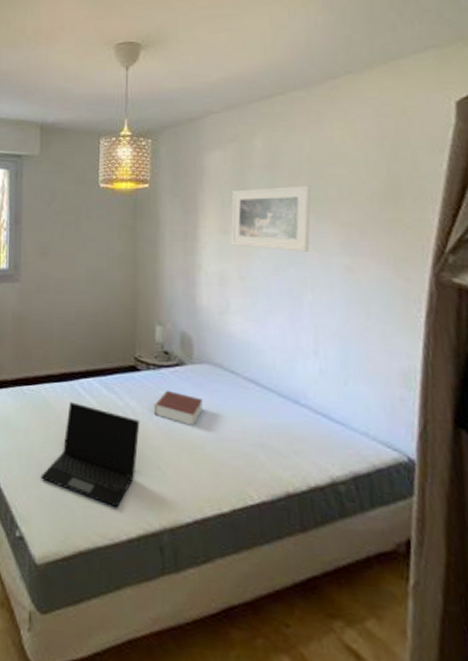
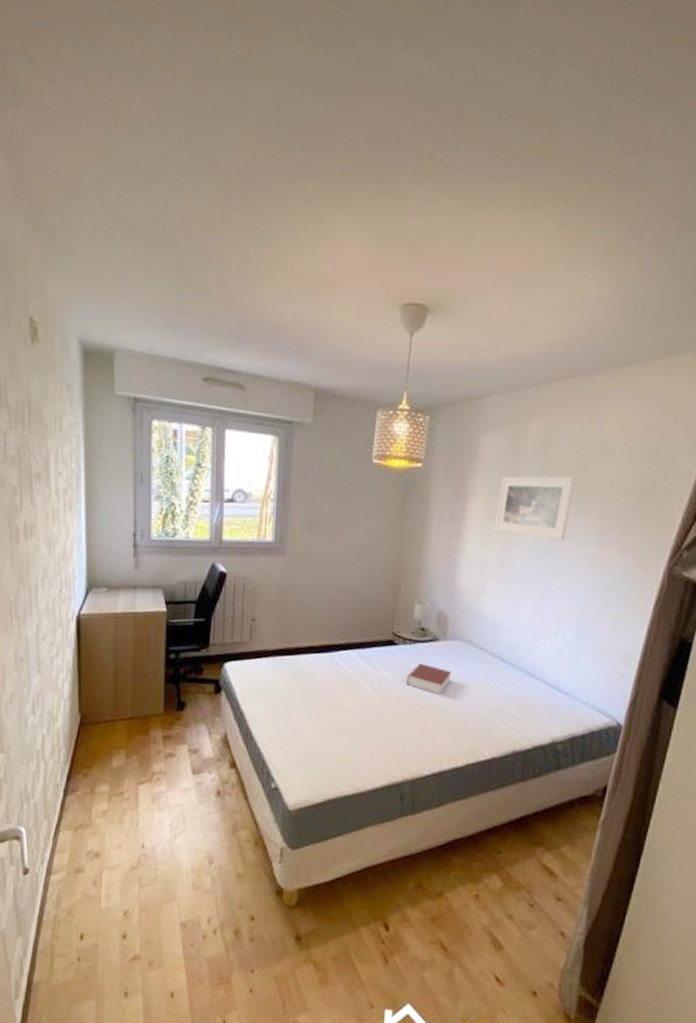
laptop: present [40,402,140,508] -> none [297,672,393,764]

